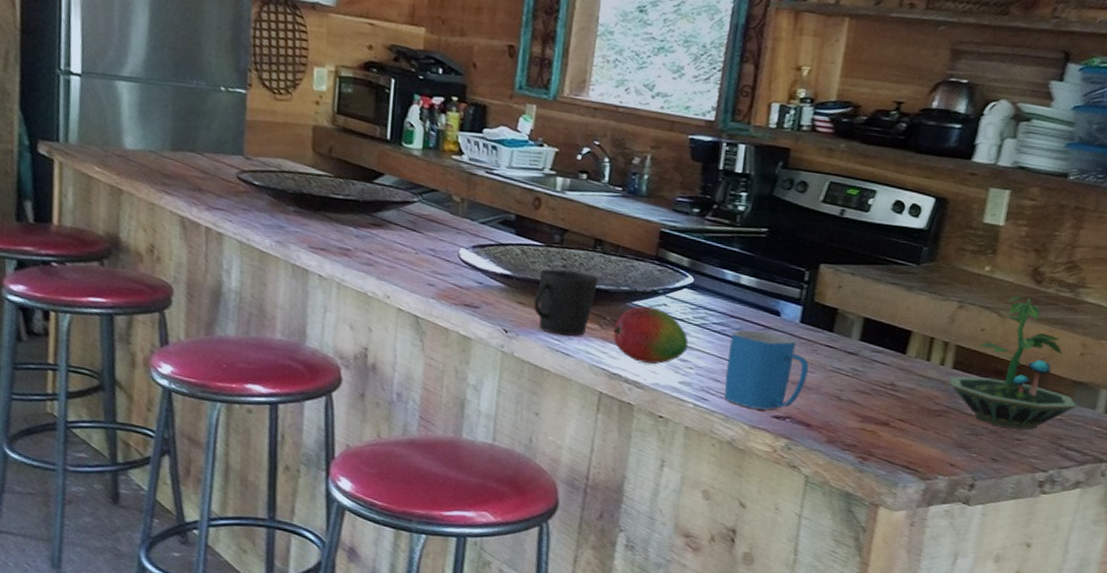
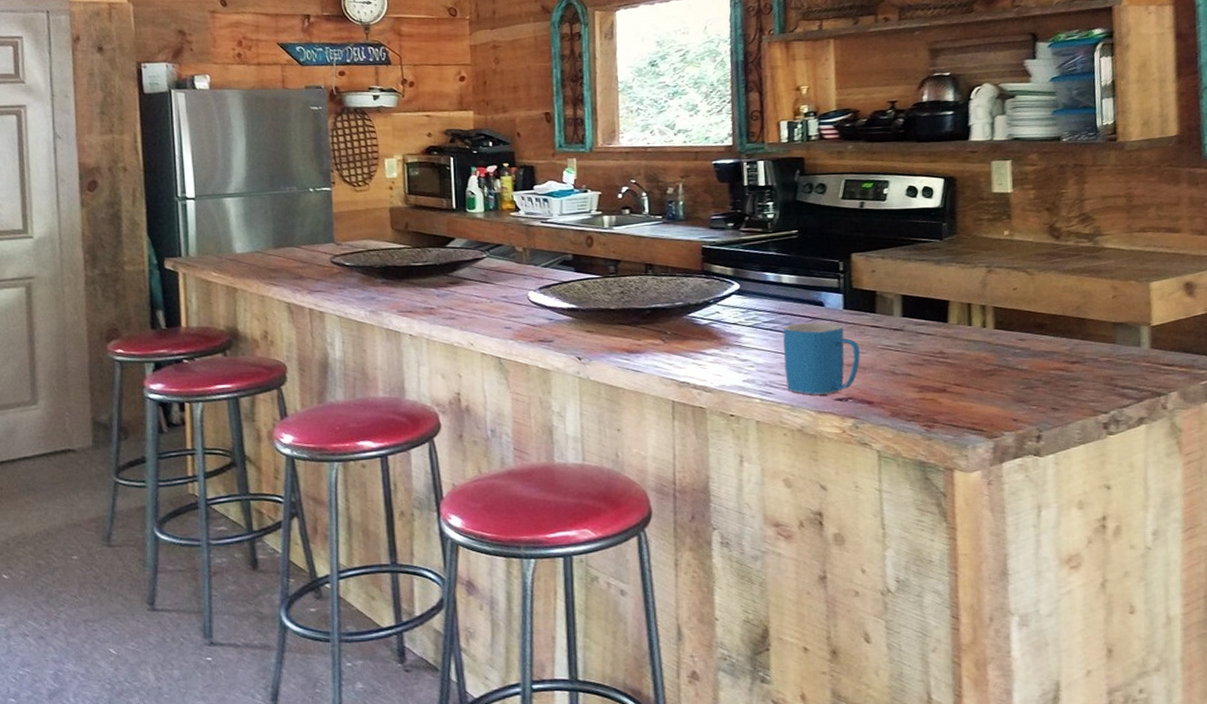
cup: present [533,268,599,336] -> none [600,295,655,354]
fruit: present [613,305,688,364] -> none [675,316,745,369]
terrarium: present [949,296,1077,430] -> none [994,253,1122,376]

